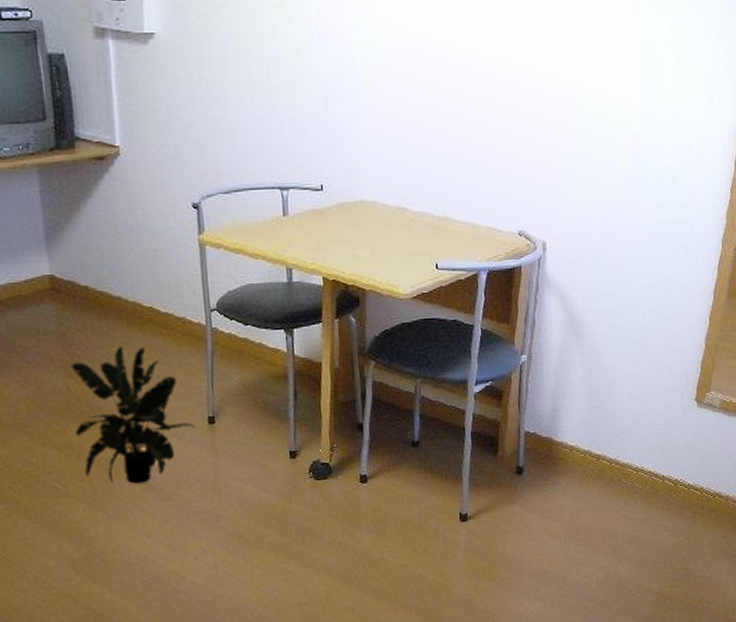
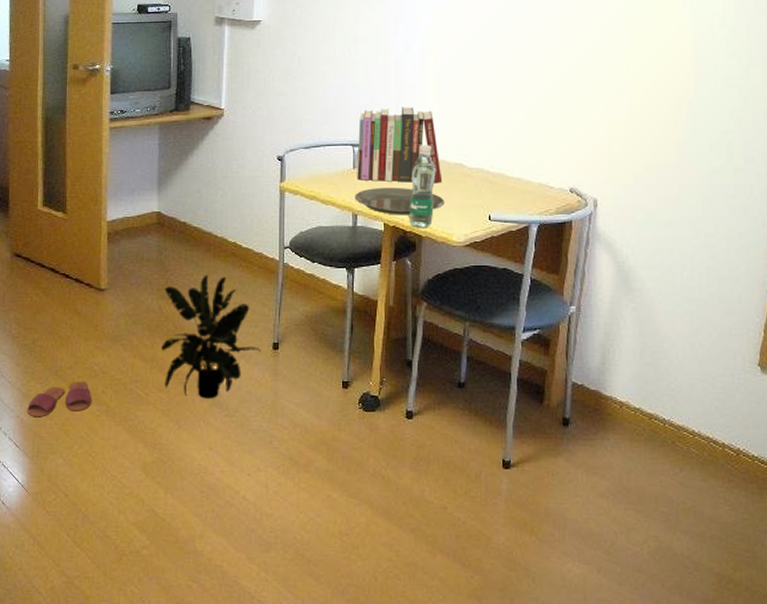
books: none [286,142,385,231] -> present [357,107,443,184]
plate: none [287,235,388,268] -> present [355,187,444,215]
bottle: none [349,186,377,281] -> present [409,145,436,228]

